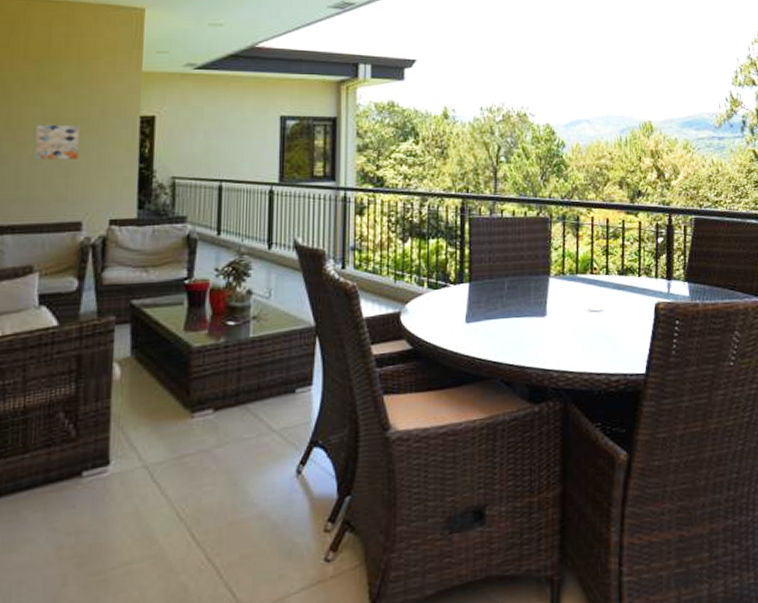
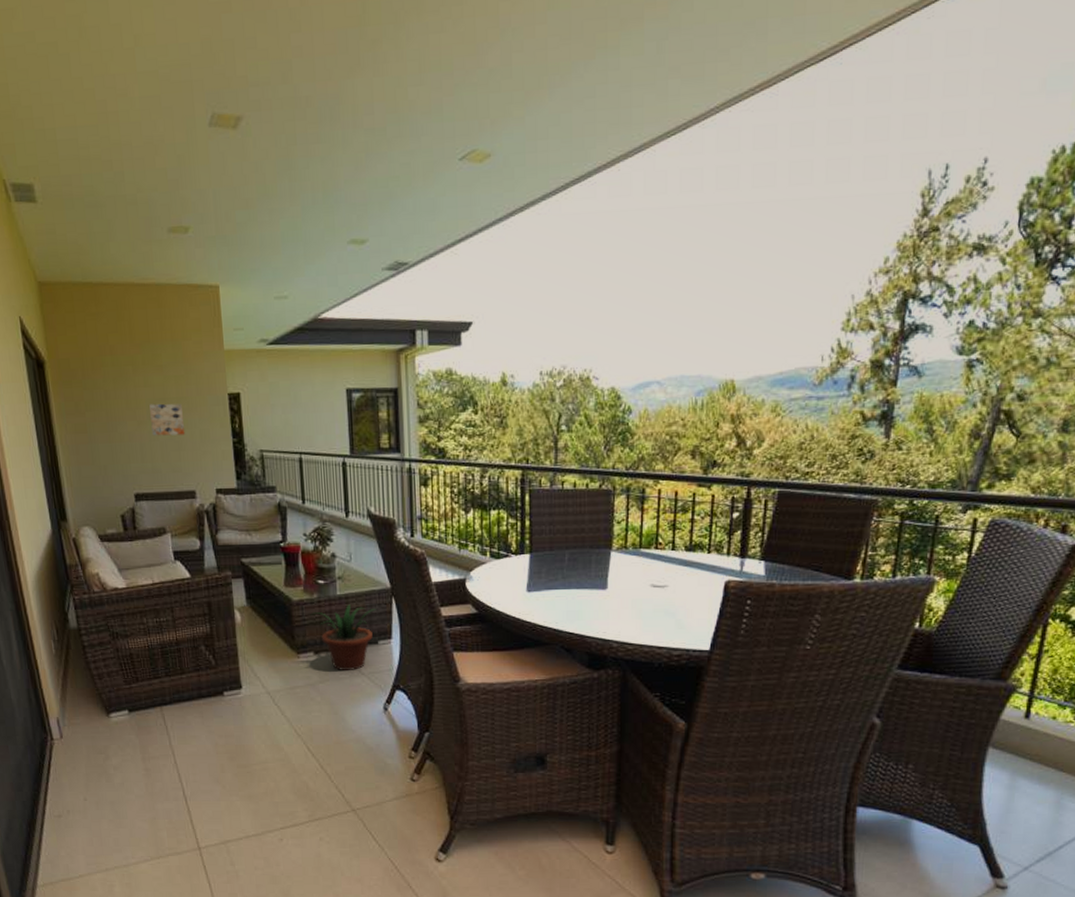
potted plant: none [213,348,296,429] -> present [310,604,376,670]

